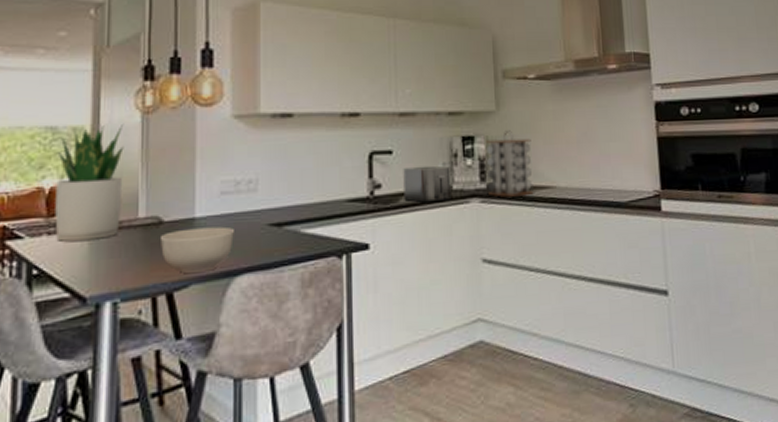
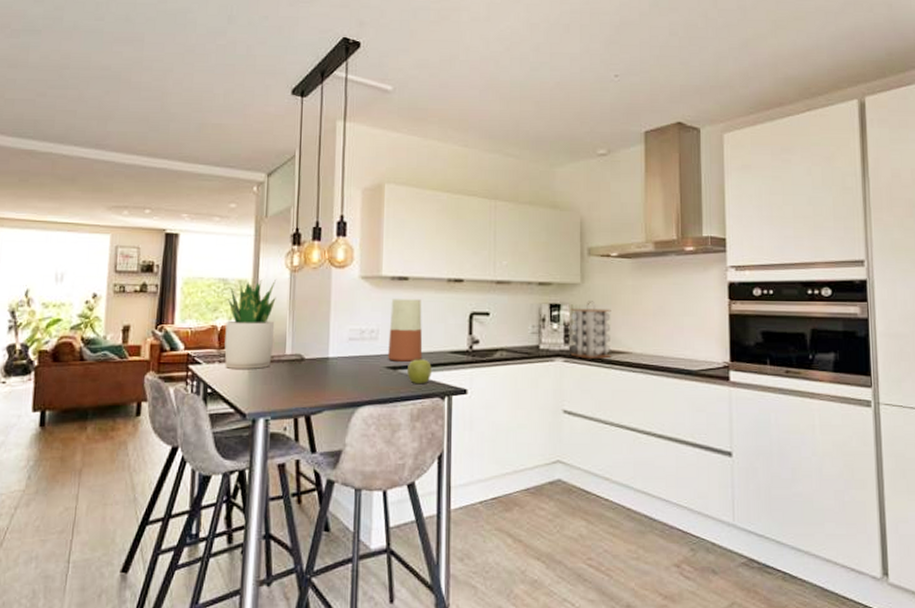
bowl: present [159,226,236,275] -> none [301,366,360,402]
vase: none [271,139,314,217] -> present [388,299,423,362]
fruit: none [296,210,325,243] -> present [407,358,432,385]
toaster: present [403,165,451,203] -> none [498,327,539,359]

